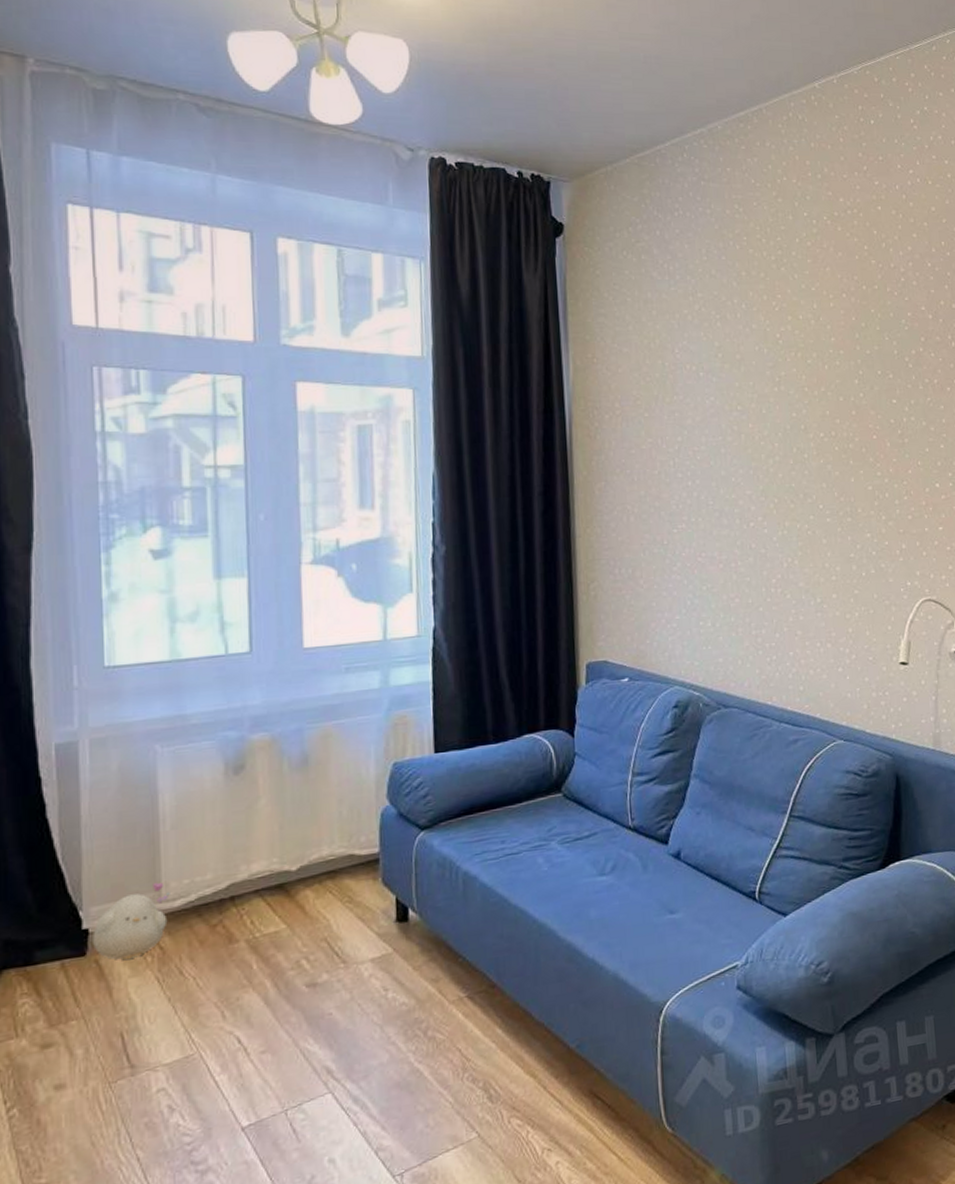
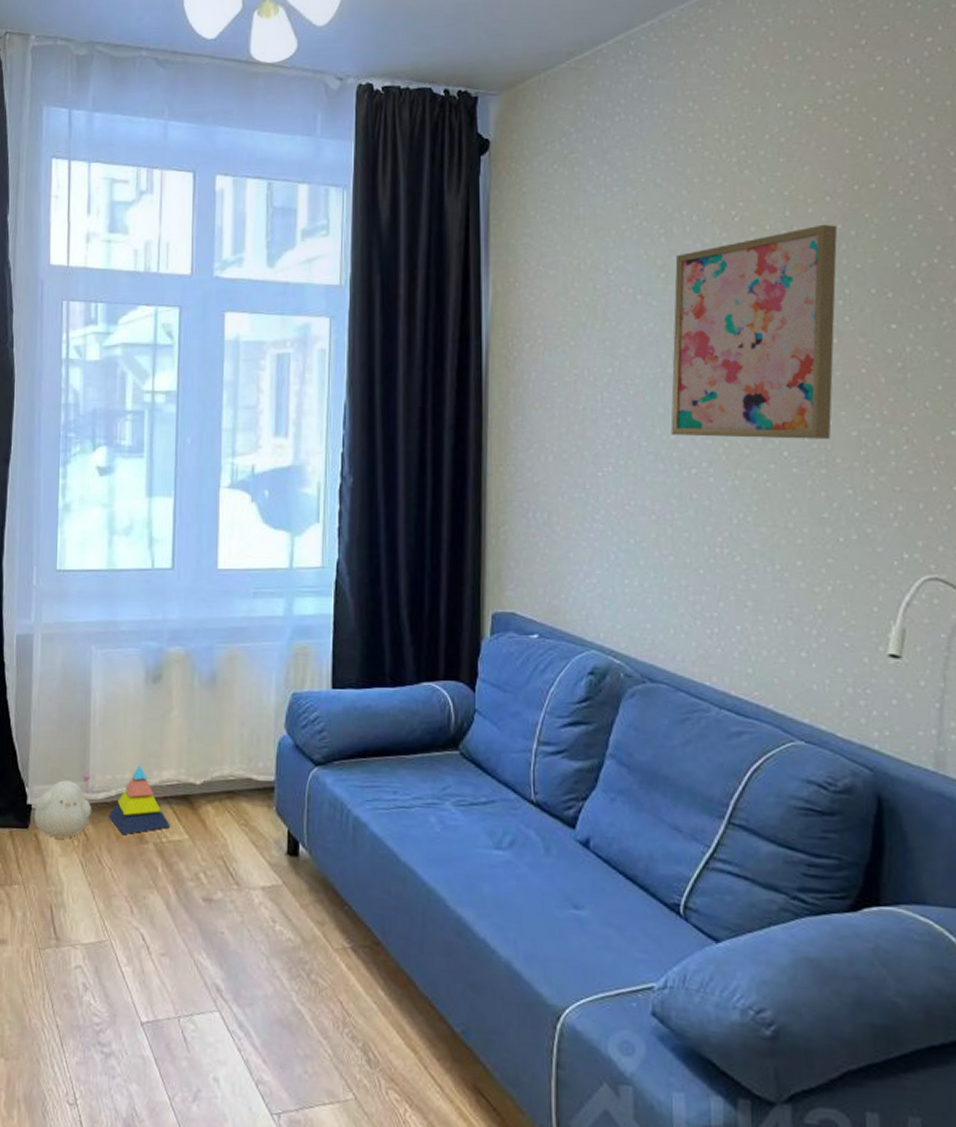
stacking toy: none [188,863,264,938] -> present [108,765,170,834]
wall art: none [730,316,854,495] -> present [670,224,838,439]

